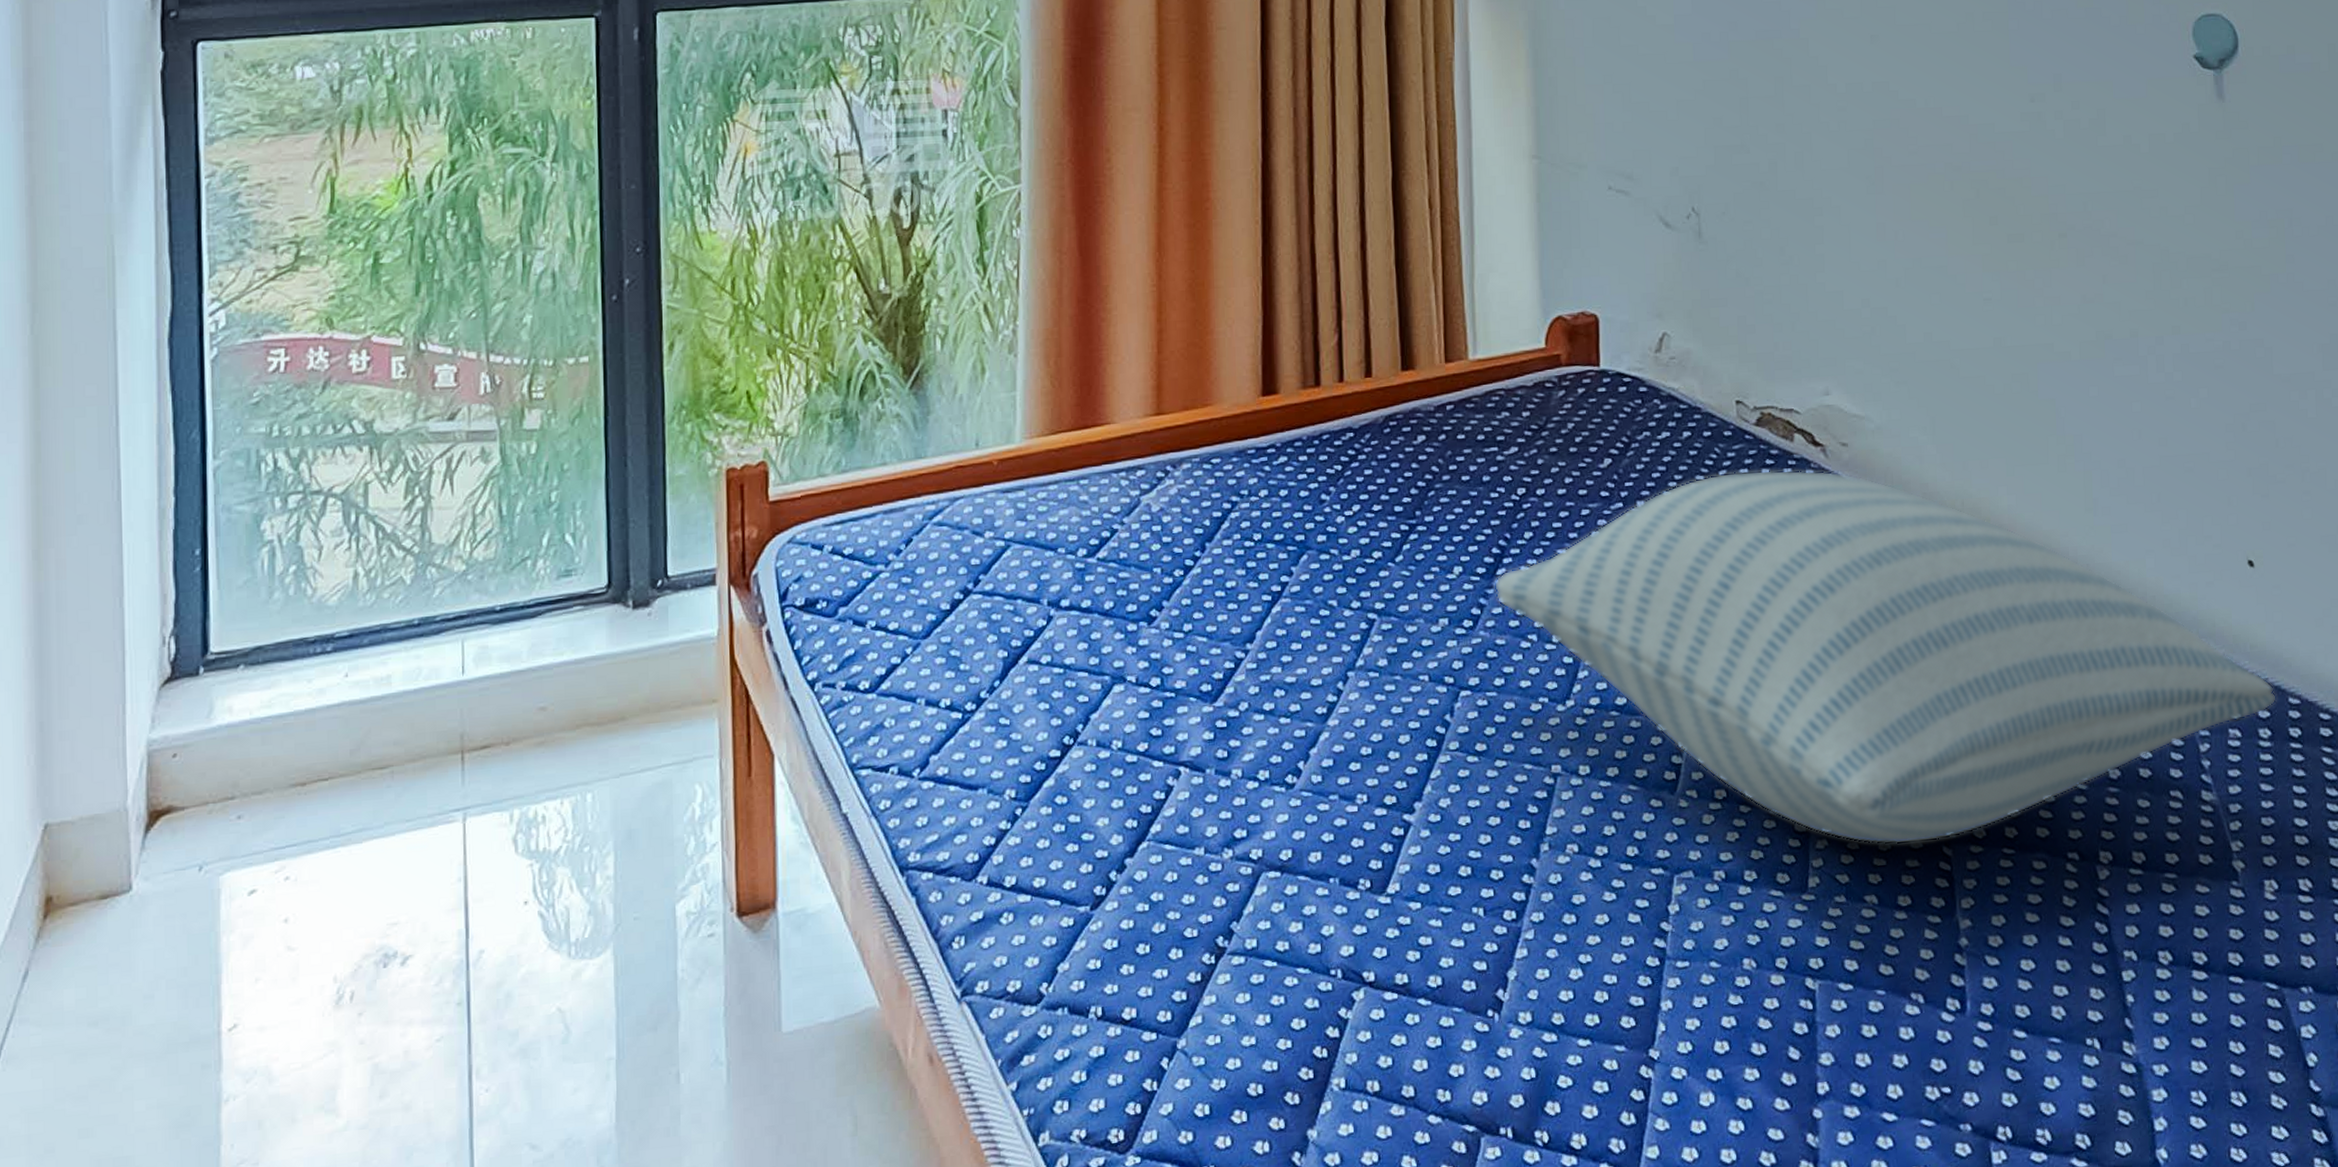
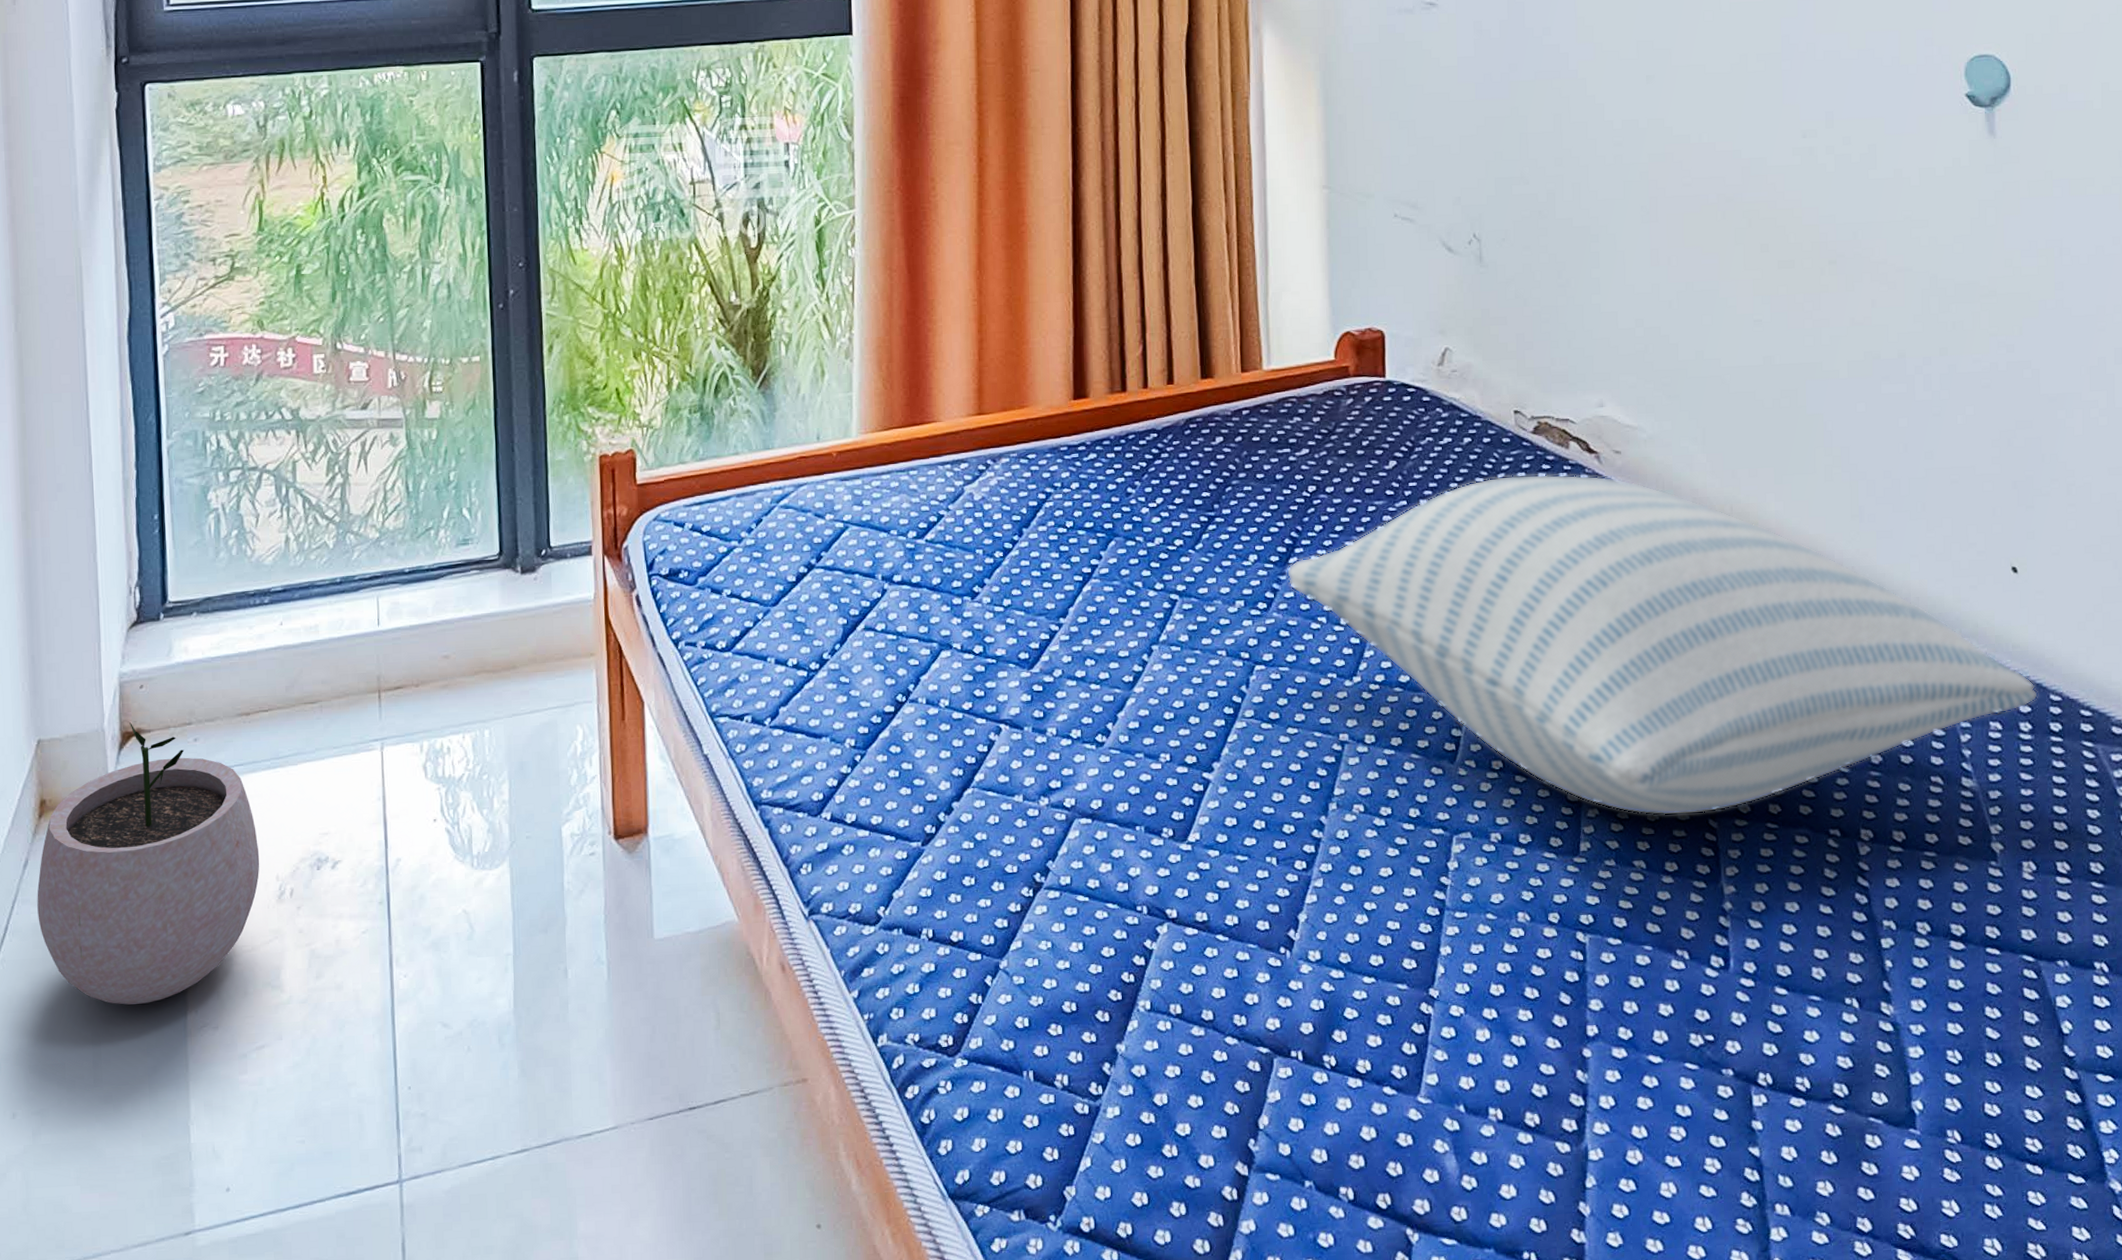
plant pot: none [38,799,314,1142] -> present [37,722,260,1005]

